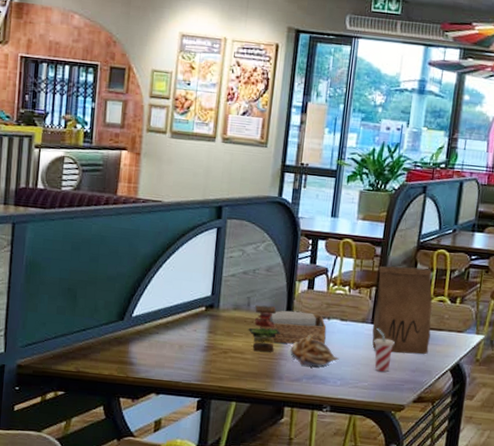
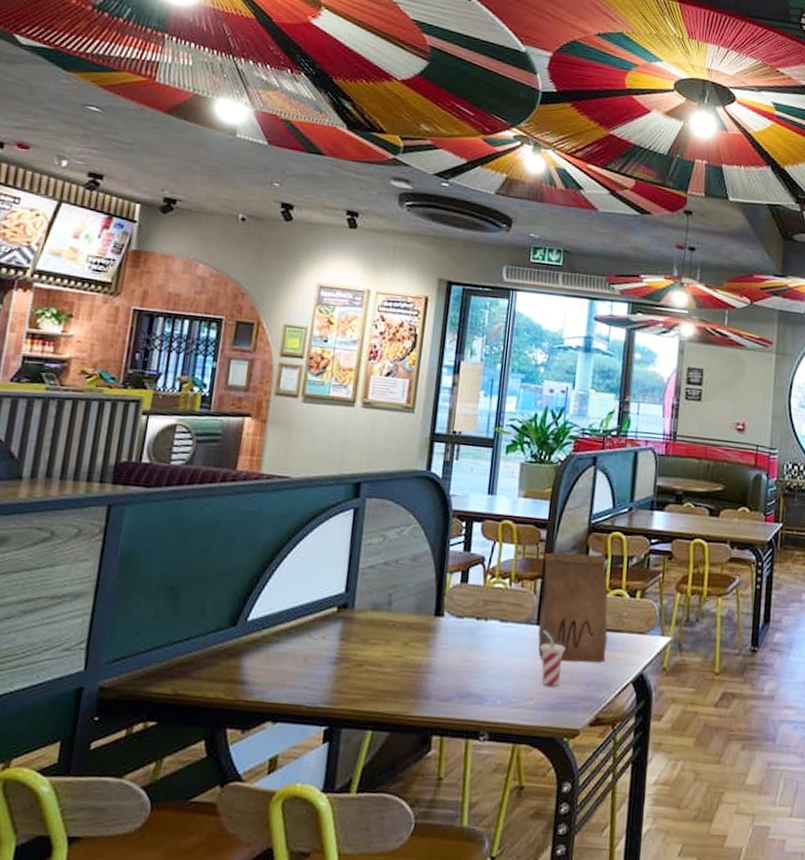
burger: present [248,305,281,352] -> none [388,603,428,664]
napkin holder: present [260,310,327,344] -> none [403,609,484,653]
french fries: present [290,335,339,367] -> none [439,641,499,682]

